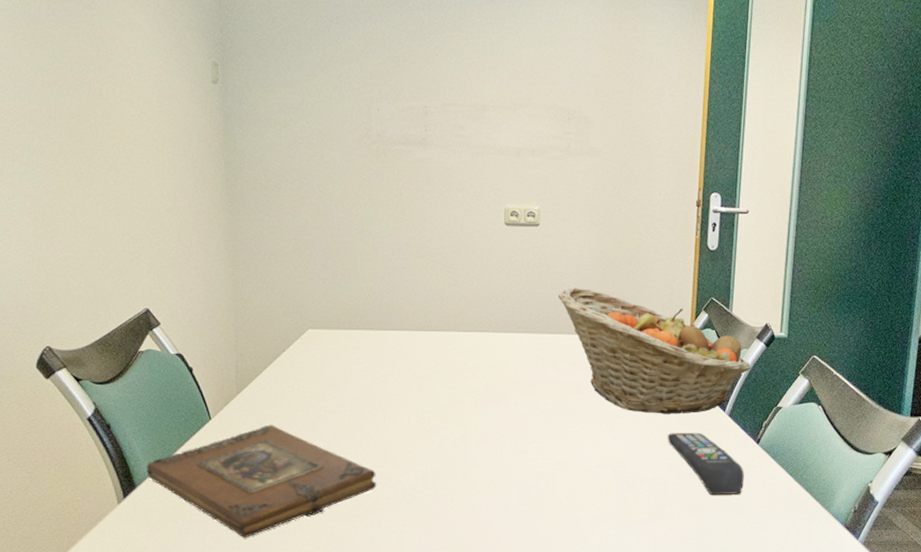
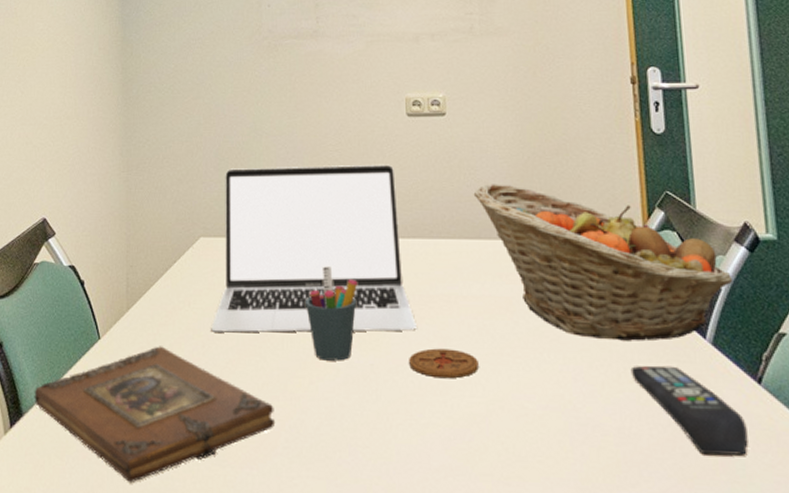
laptop: none [319,266,502,412] -> present [211,164,417,333]
pen holder: none [406,356,454,434] -> present [306,266,358,361]
coaster: none [494,422,550,446] -> present [409,348,479,379]

